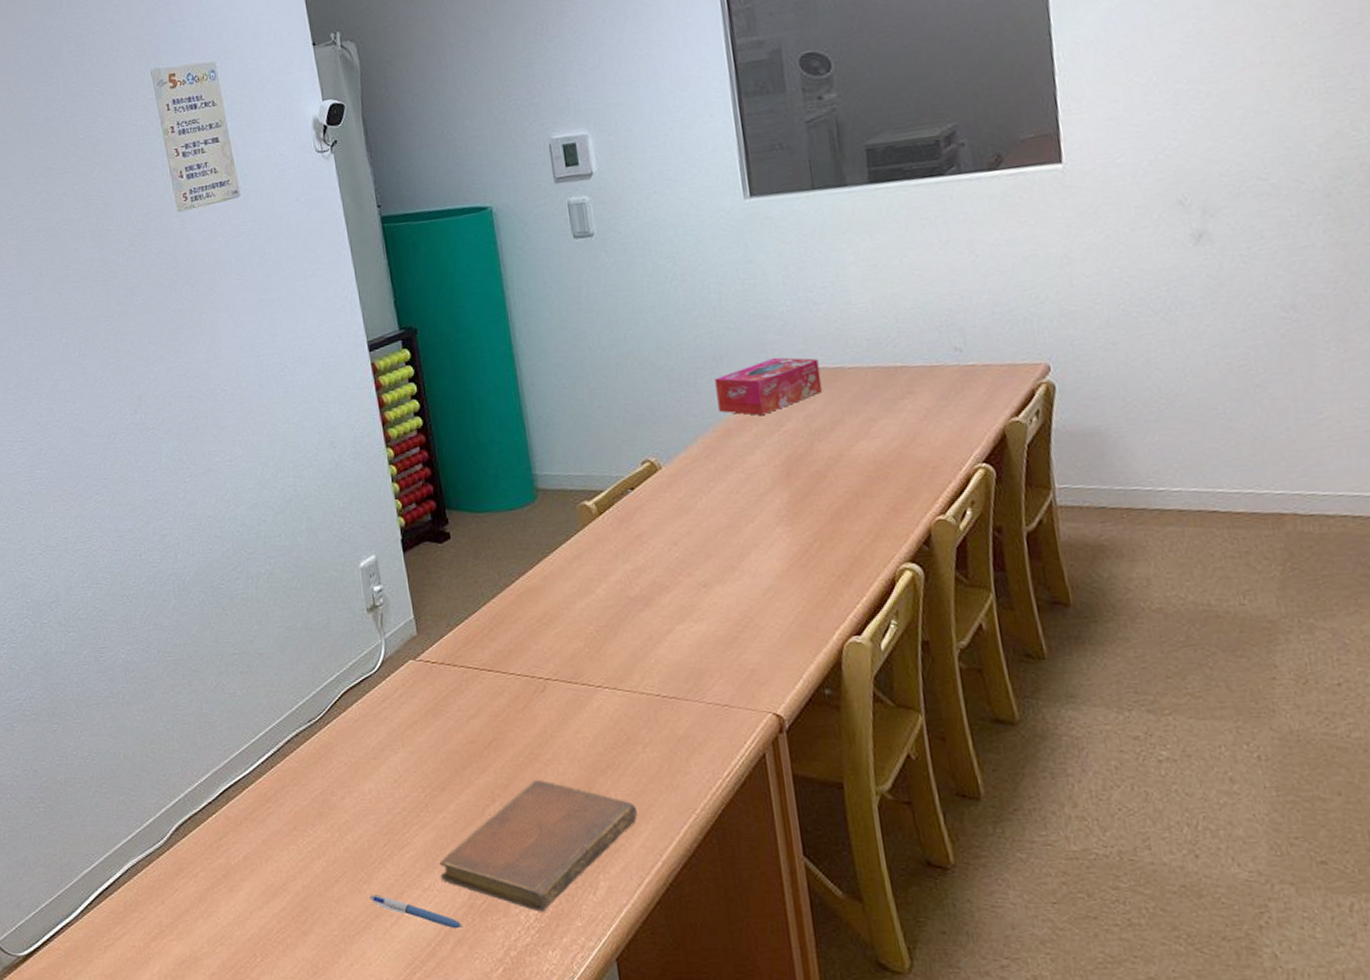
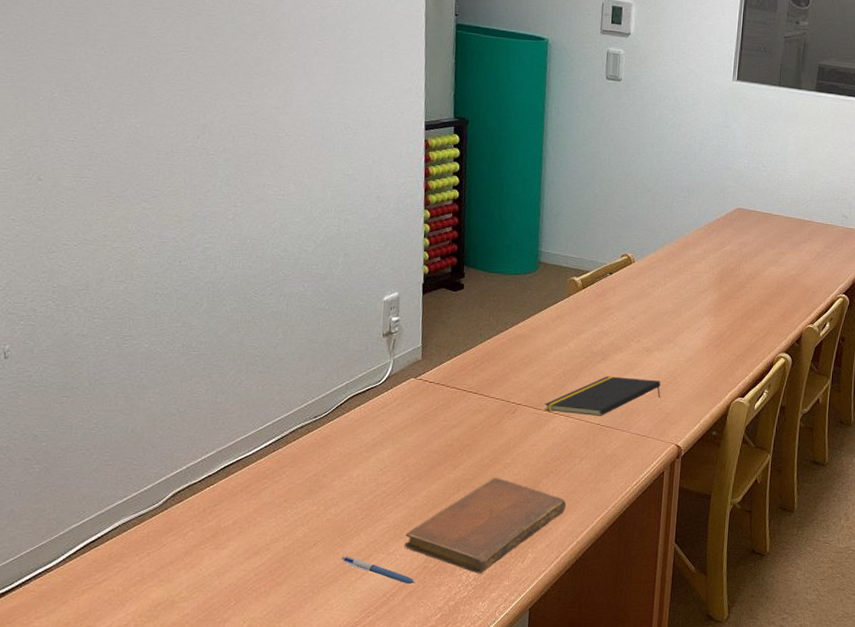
notepad: none [580,625,738,685] -> present [544,376,661,416]
tissue box: present [715,357,823,416] -> none [684,198,757,238]

